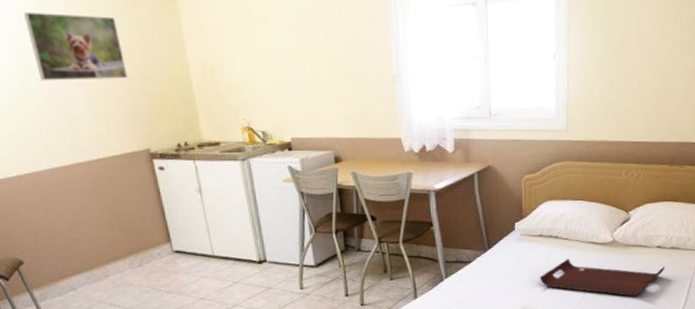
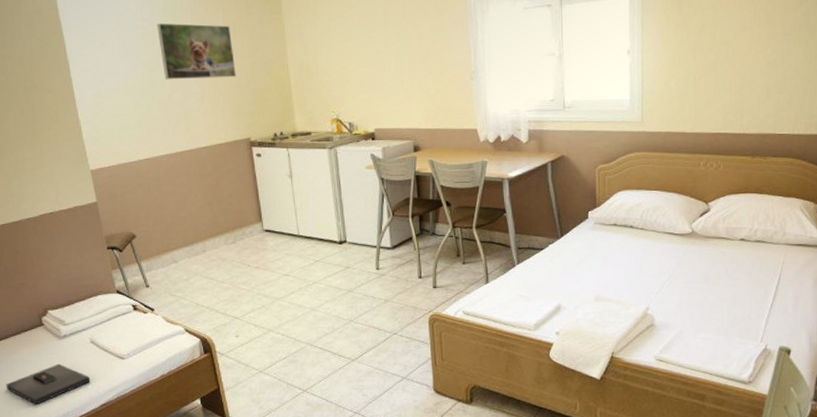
serving tray: present [540,258,665,297] -> none [614,249,750,291]

